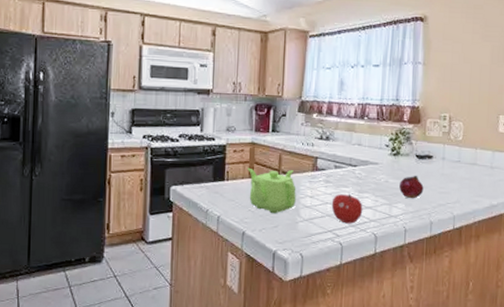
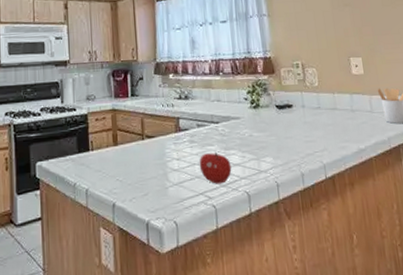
teapot: present [248,167,296,214] -> none [111,133,163,181]
fruit: present [399,175,424,199] -> none [264,126,289,151]

